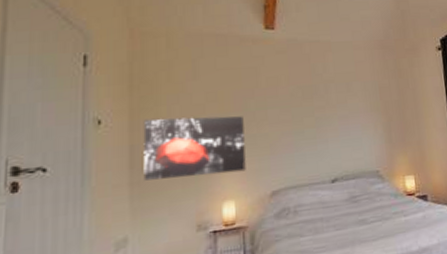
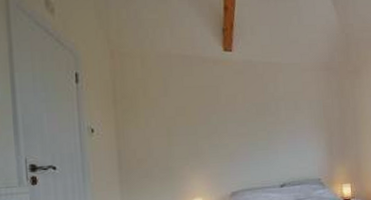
wall art: present [143,116,246,181] -> none [127,128,211,179]

